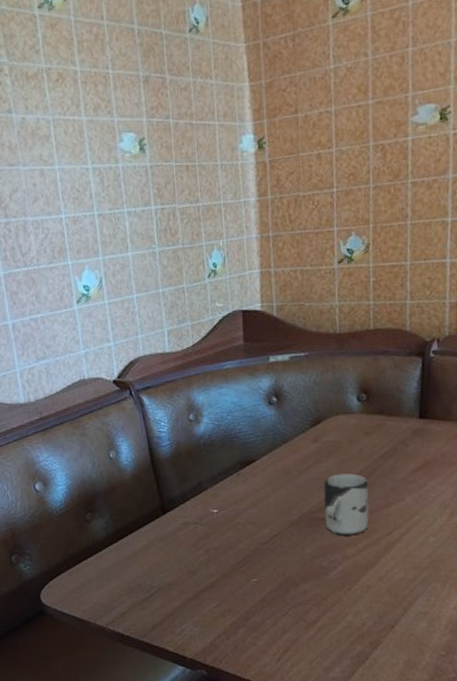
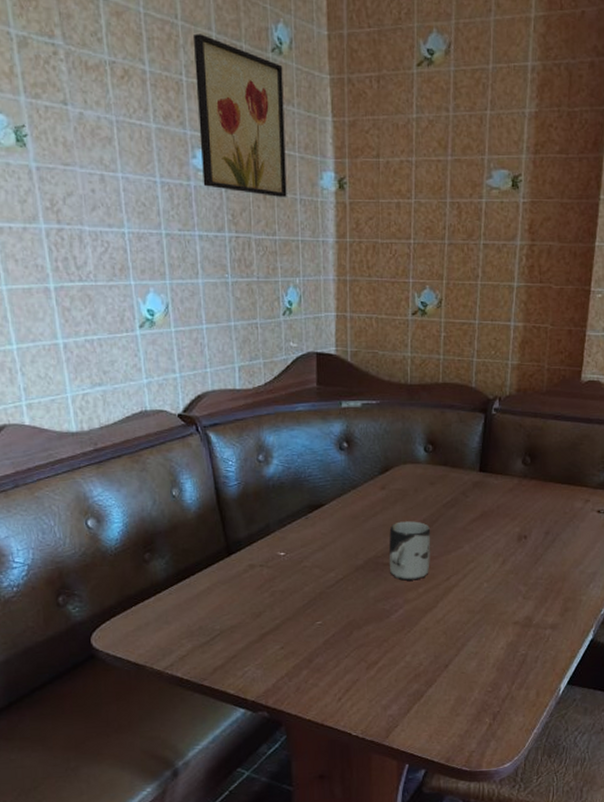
wall art: none [118,28,208,167] -> present [194,33,287,197]

